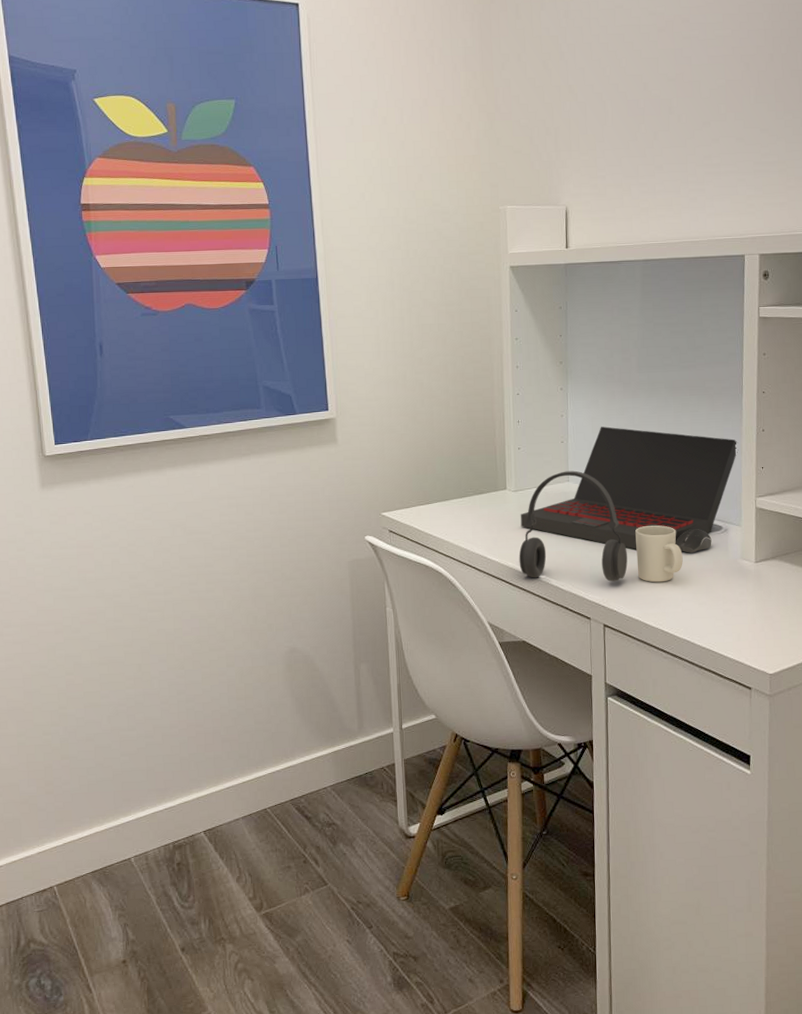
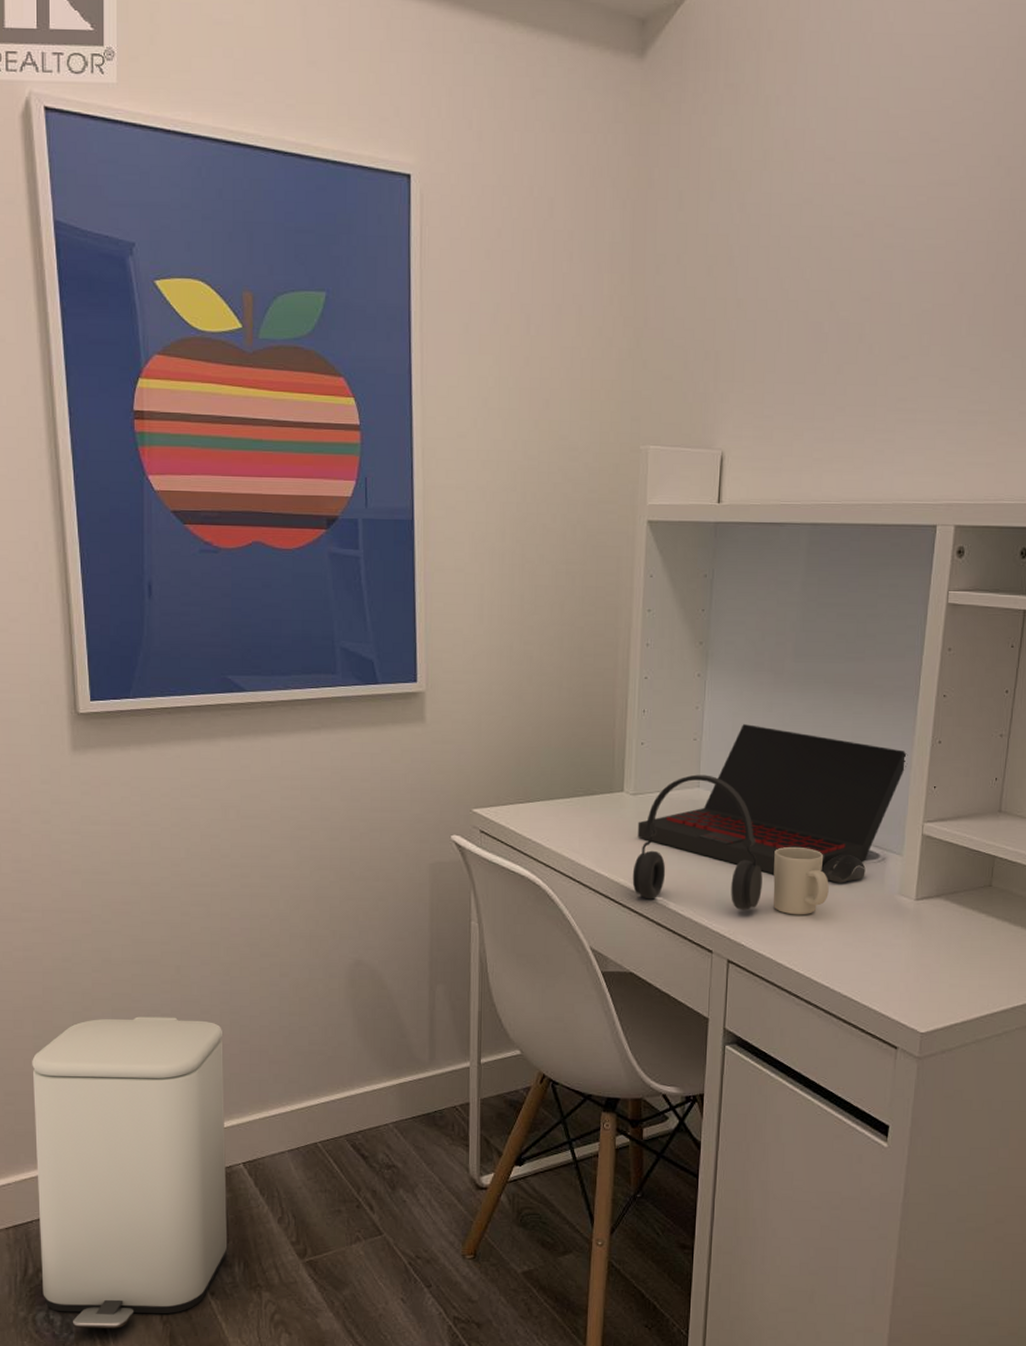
pedal bin: none [17,709,194,990] -> present [32,1016,228,1328]

